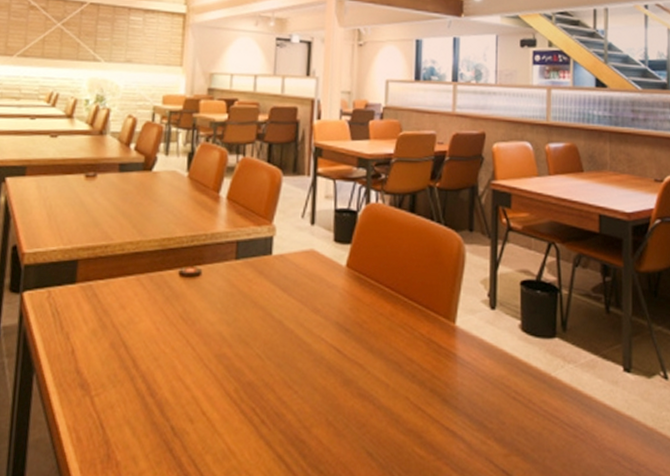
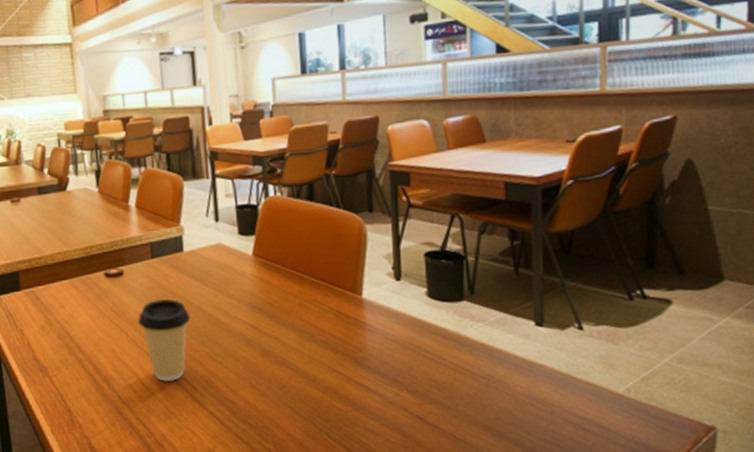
coffee cup: none [208,308,270,412] -> present [137,298,191,382]

